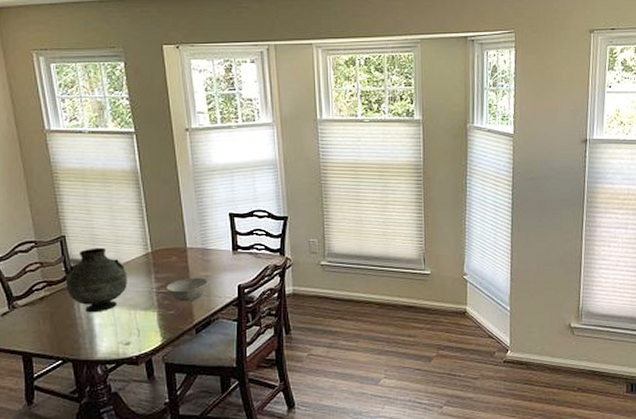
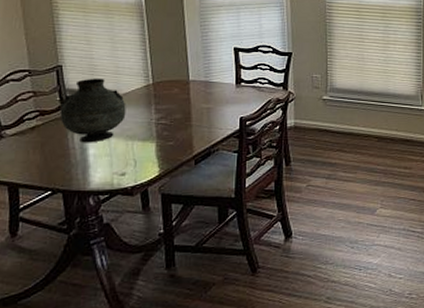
bowl: present [166,277,209,302] -> none [166,109,211,133]

